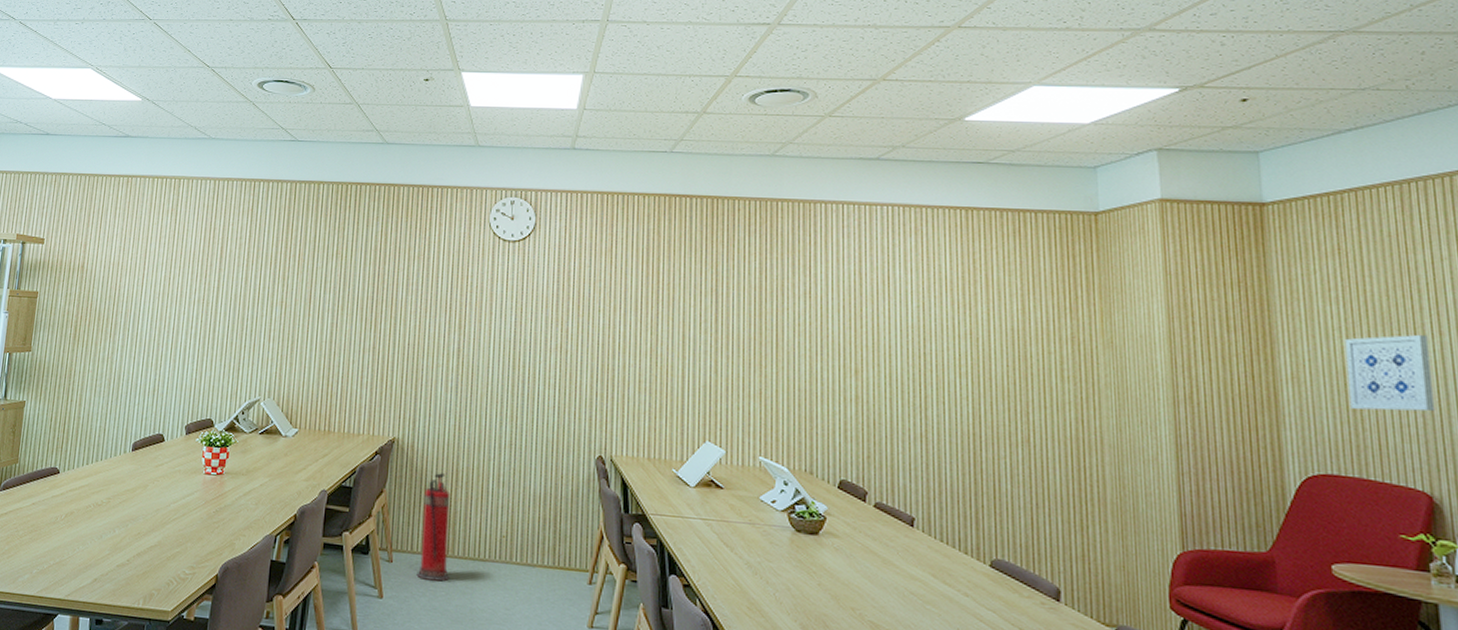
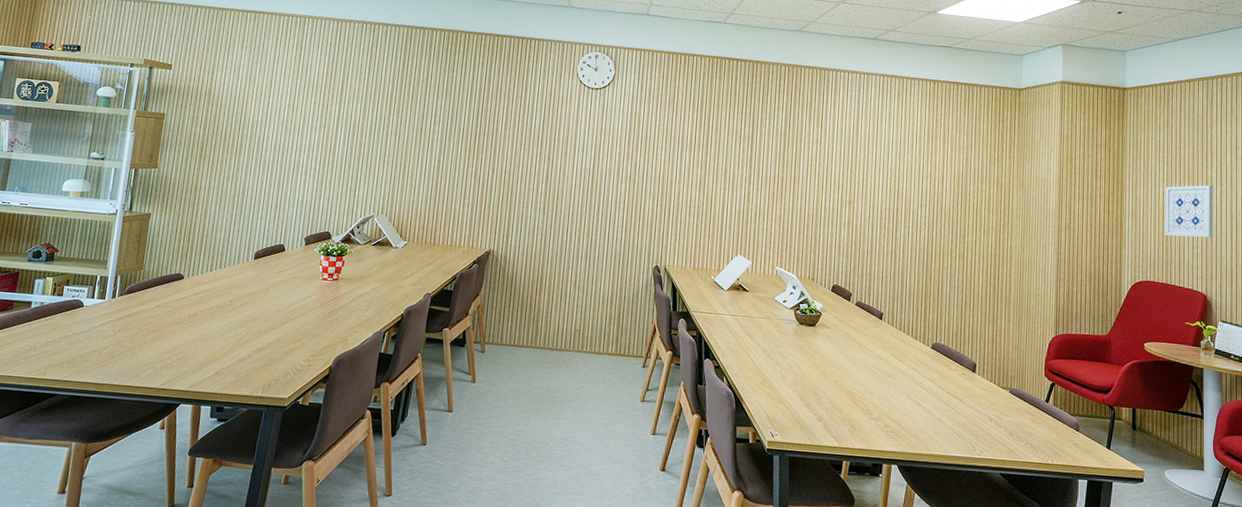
fire extinguisher: present [416,473,451,582] -> none [504,279,535,368]

